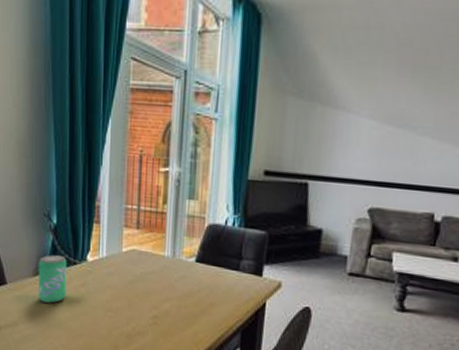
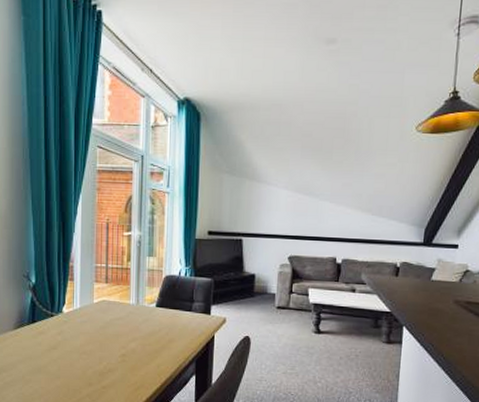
beverage can: present [38,254,67,303] -> none [18,310,45,352]

